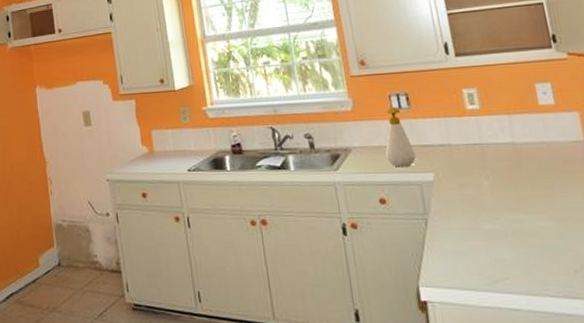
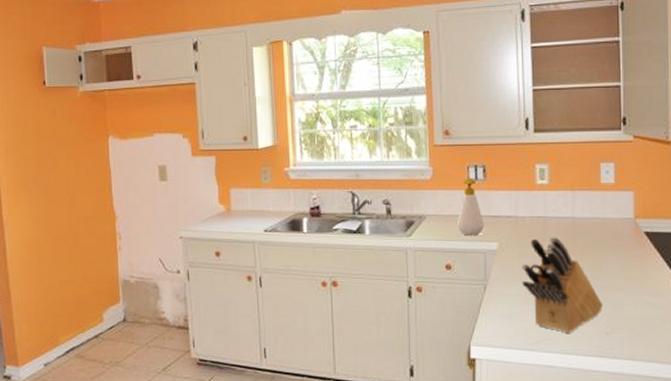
knife block: none [464,165,566,271] -> present [522,237,604,333]

